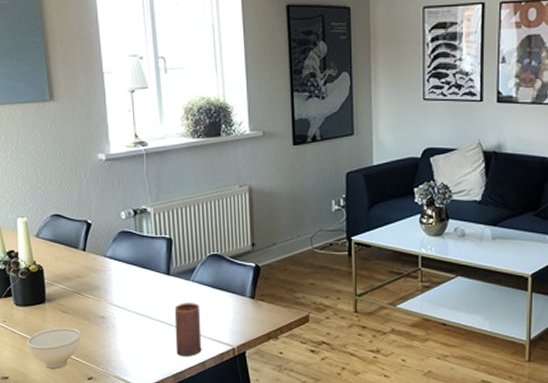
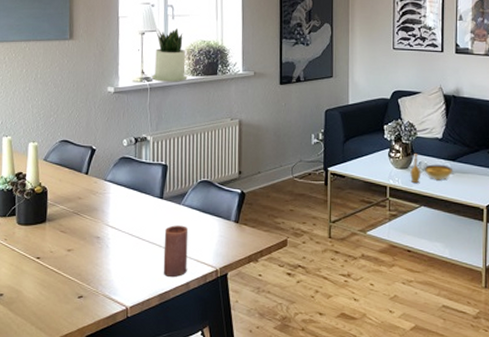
bowl: present [26,327,82,369] -> none [24,246,77,287]
planter: none [146,84,187,146] -> present [151,28,188,82]
decorative bowl: none [445,217,494,251] -> present [410,153,454,183]

